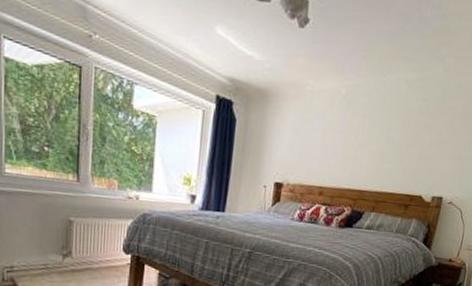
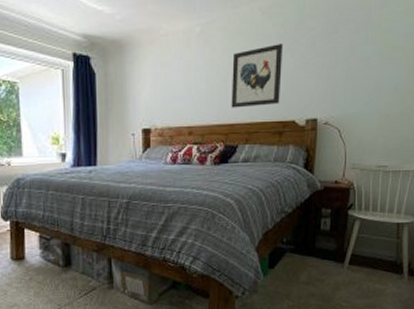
wall art: none [363,118,423,178] -> present [231,44,283,108]

